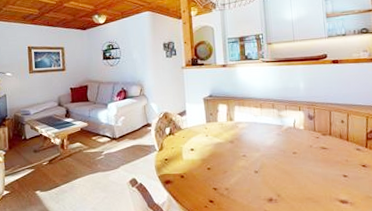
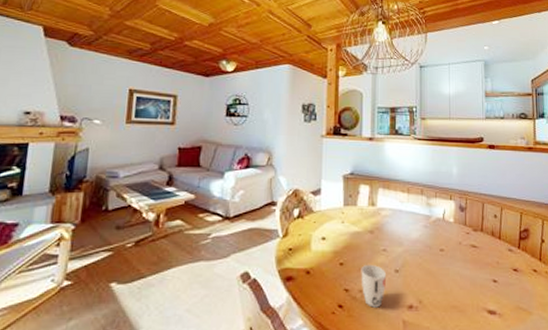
cup: none [225,168,248,202] -> present [361,265,386,308]

